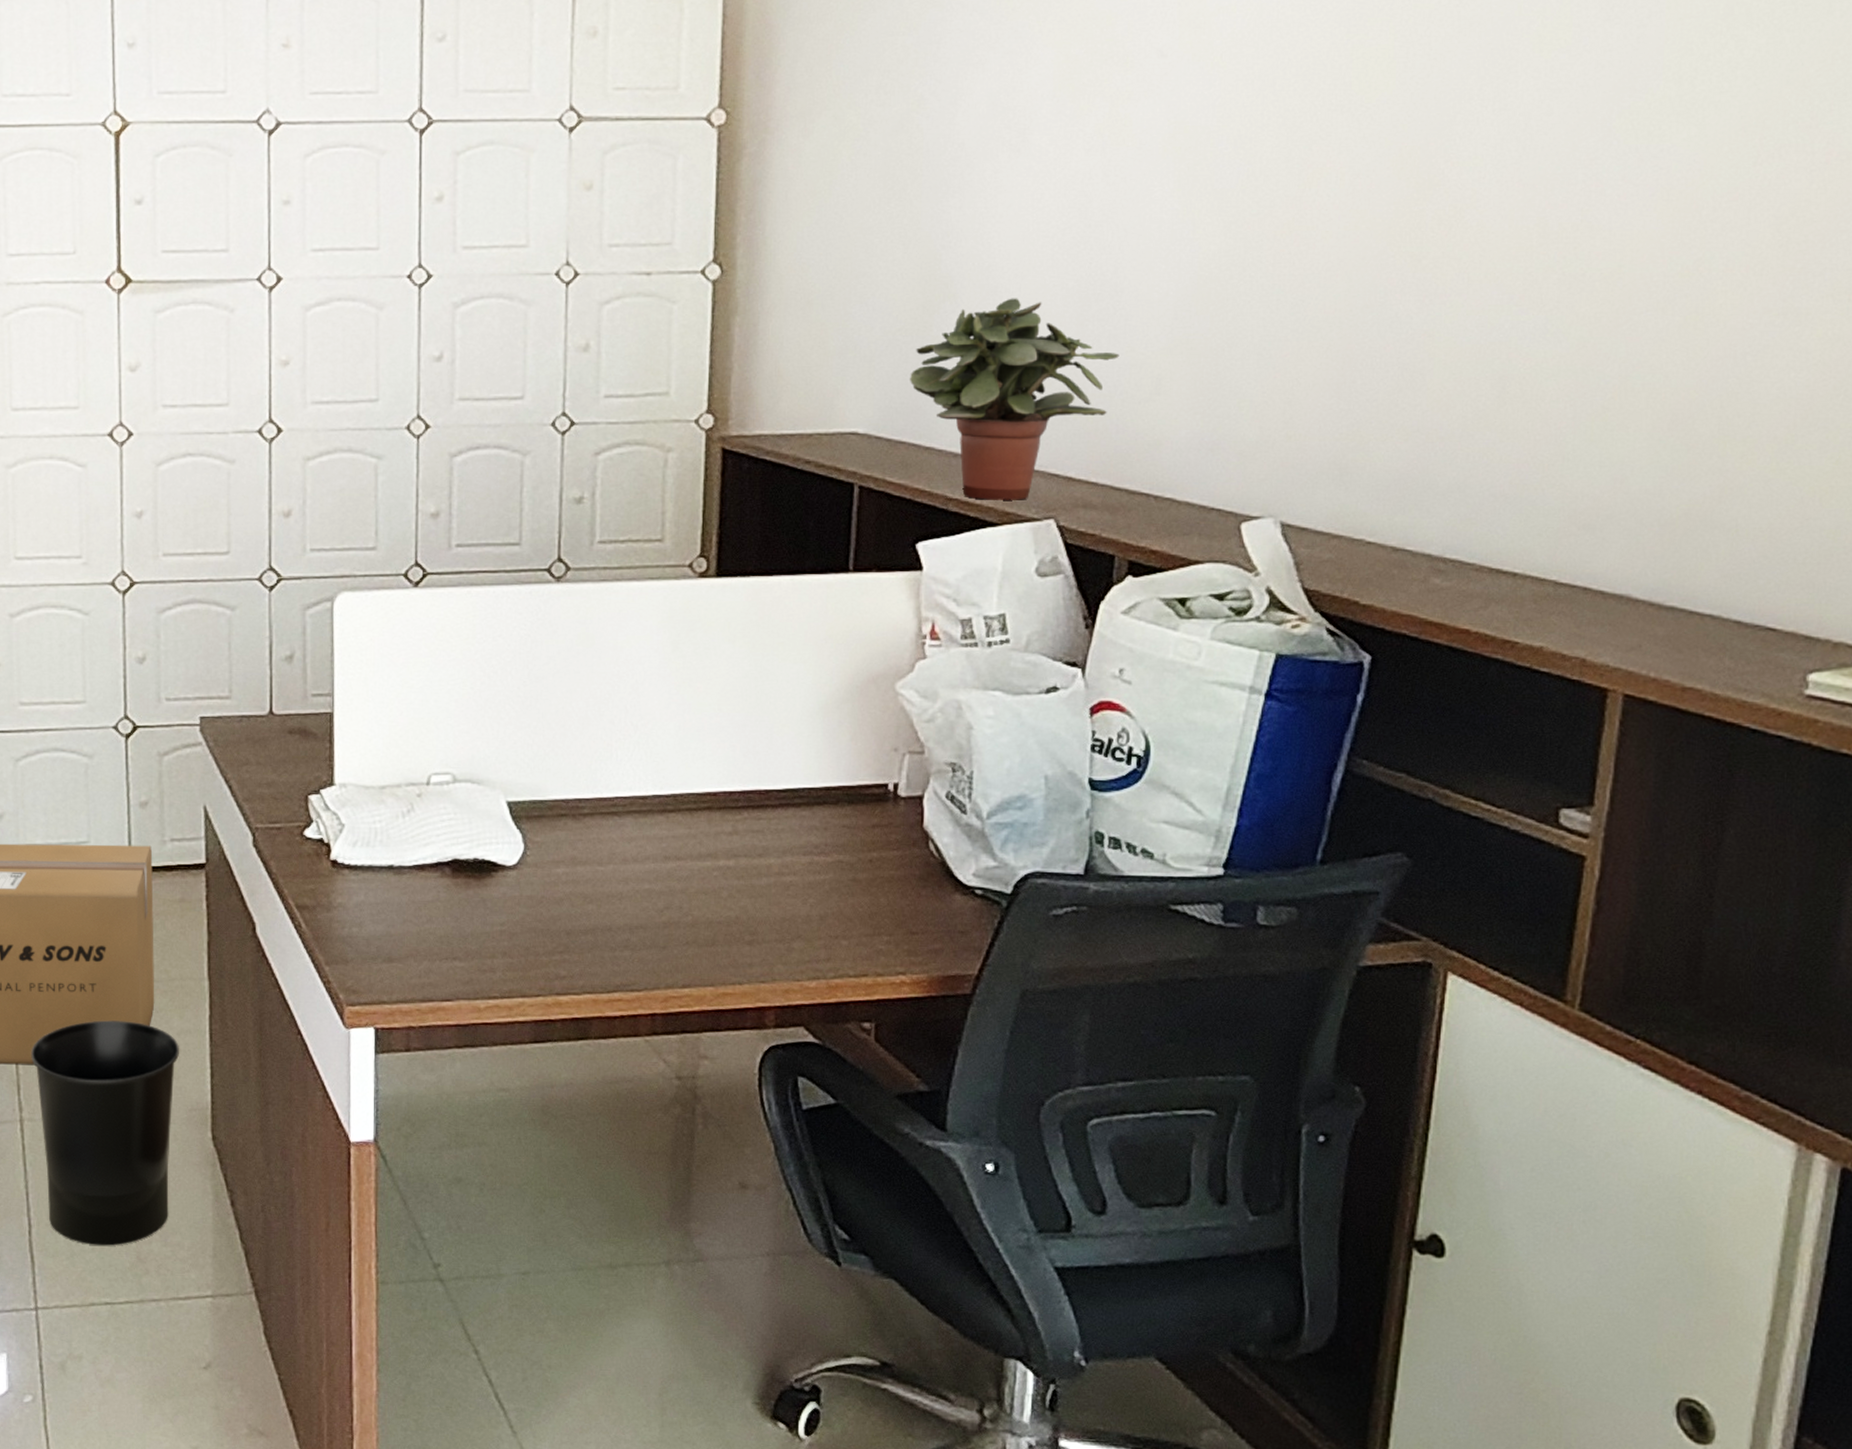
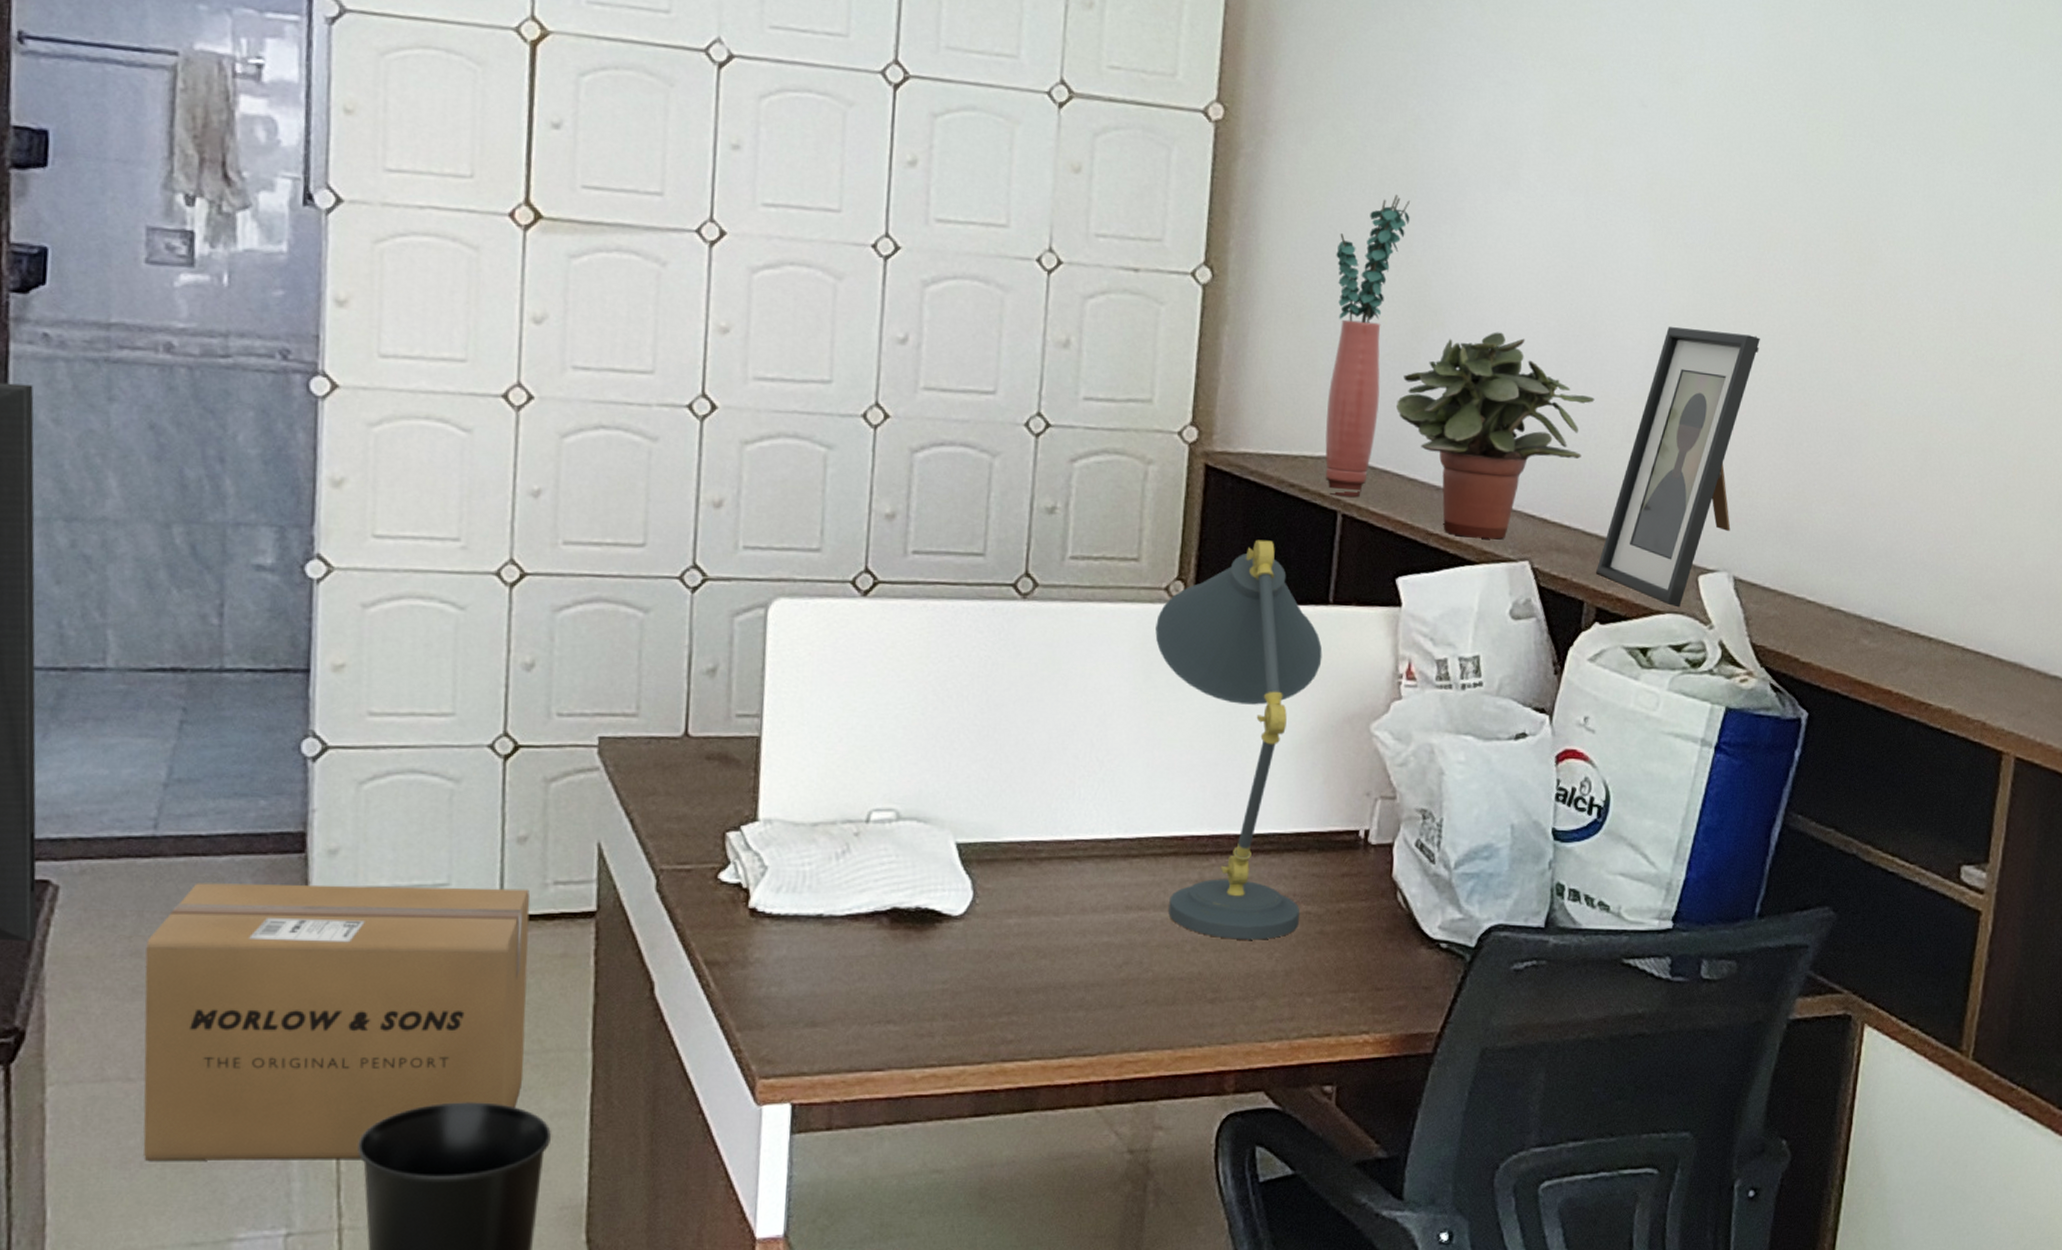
desk lamp: none [681,515,844,887] -> present [1155,539,1323,940]
vase: none [839,175,917,470] -> present [1325,195,1410,498]
picture frame: none [1126,274,1303,557] -> present [1595,326,1760,608]

